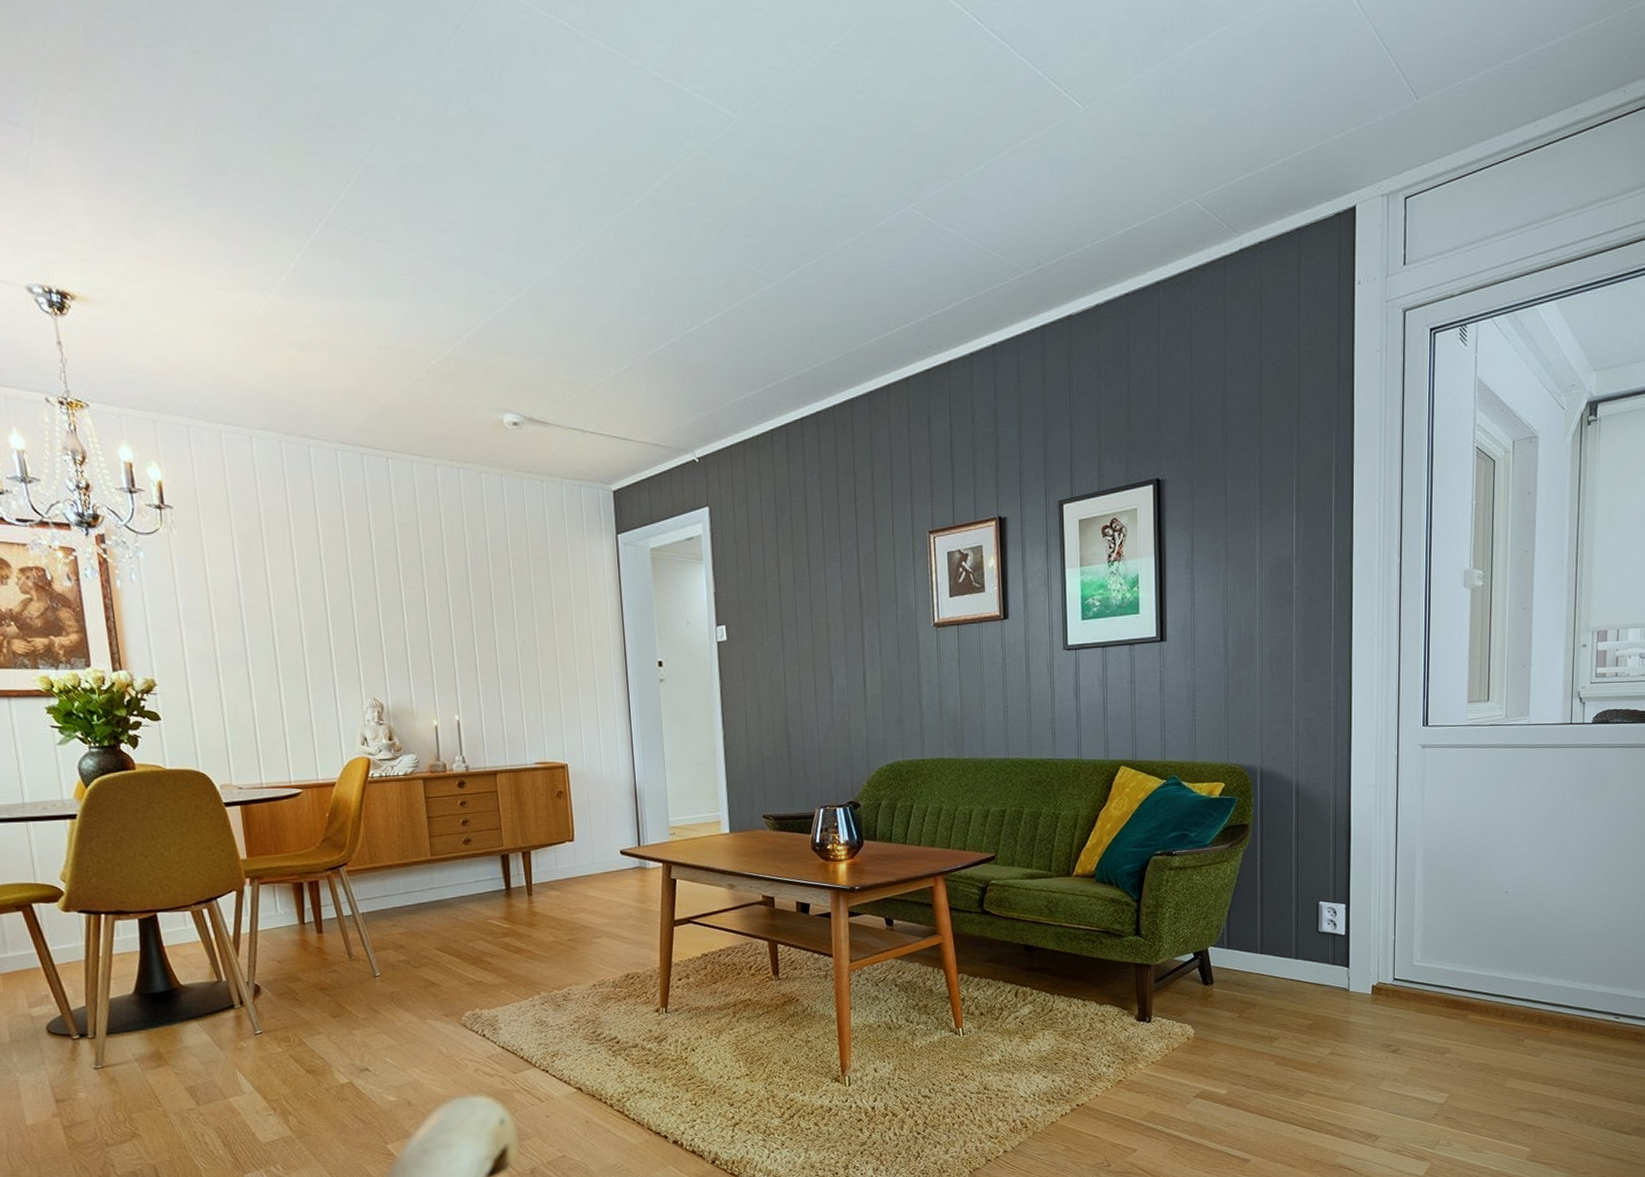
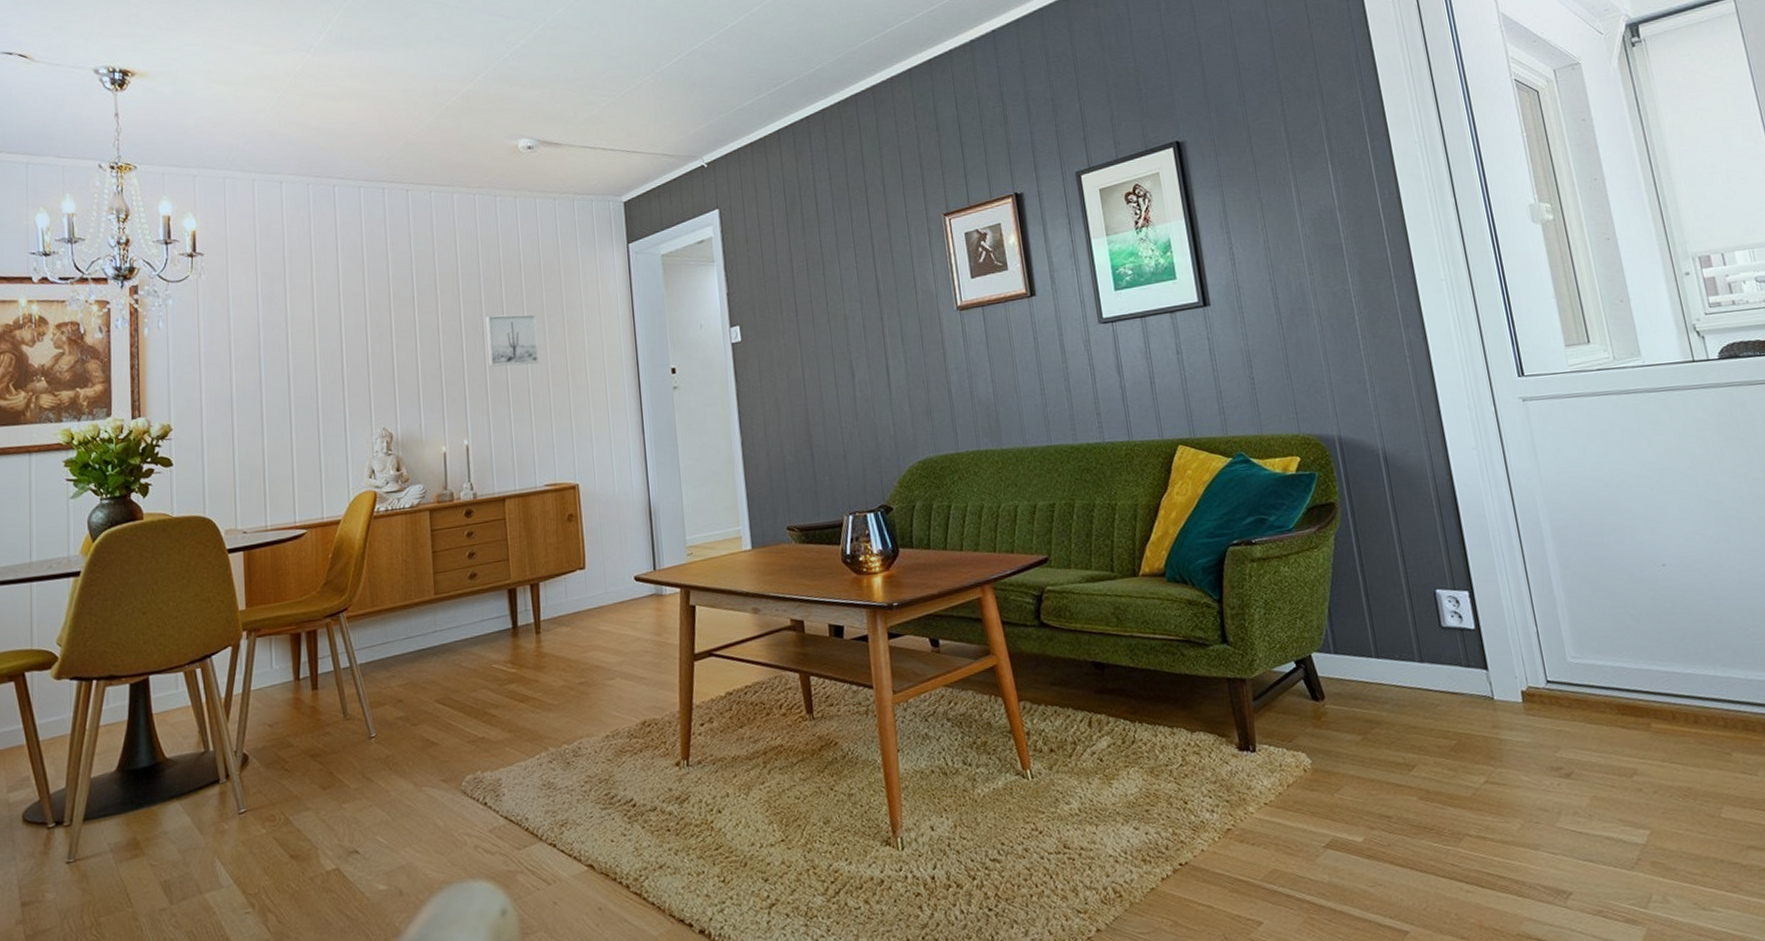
wall art: none [473,595,528,648] -> present [486,314,539,367]

